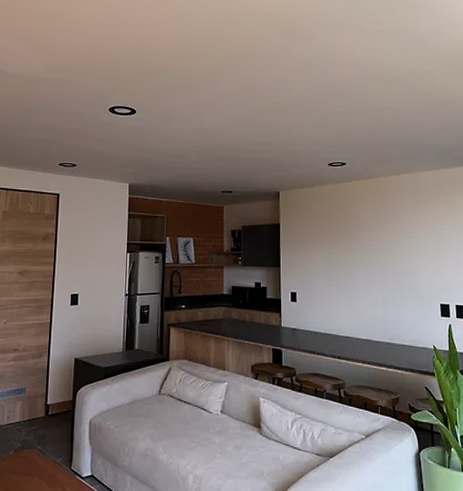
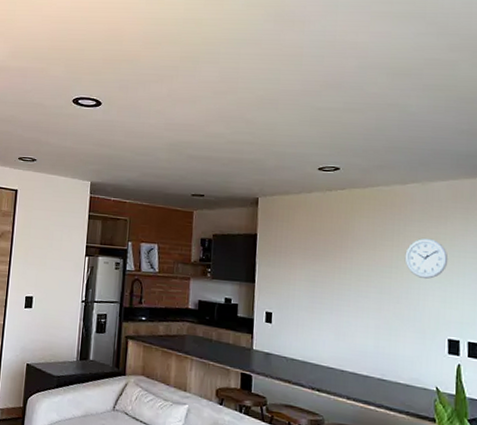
wall clock: none [402,219,437,254] -> present [404,238,449,279]

